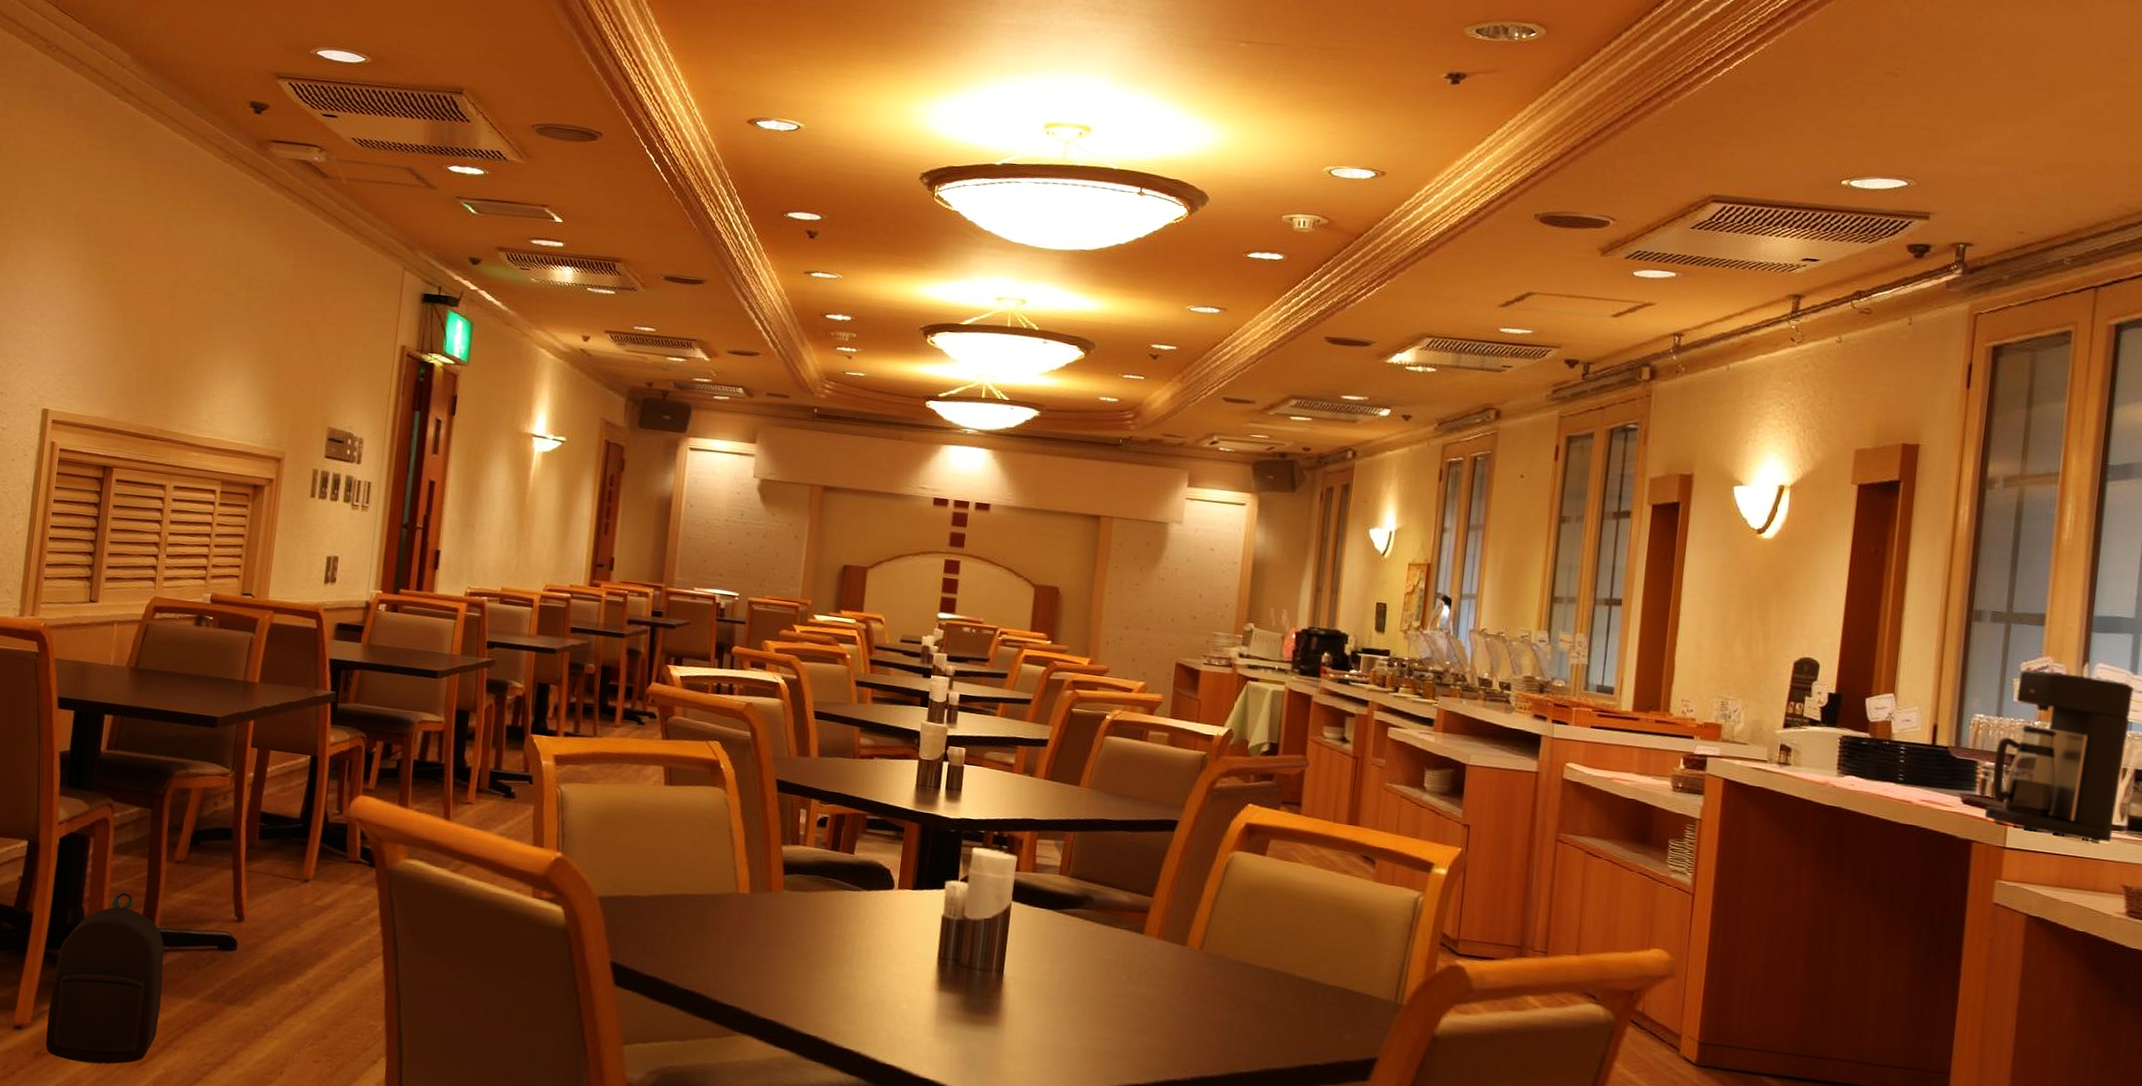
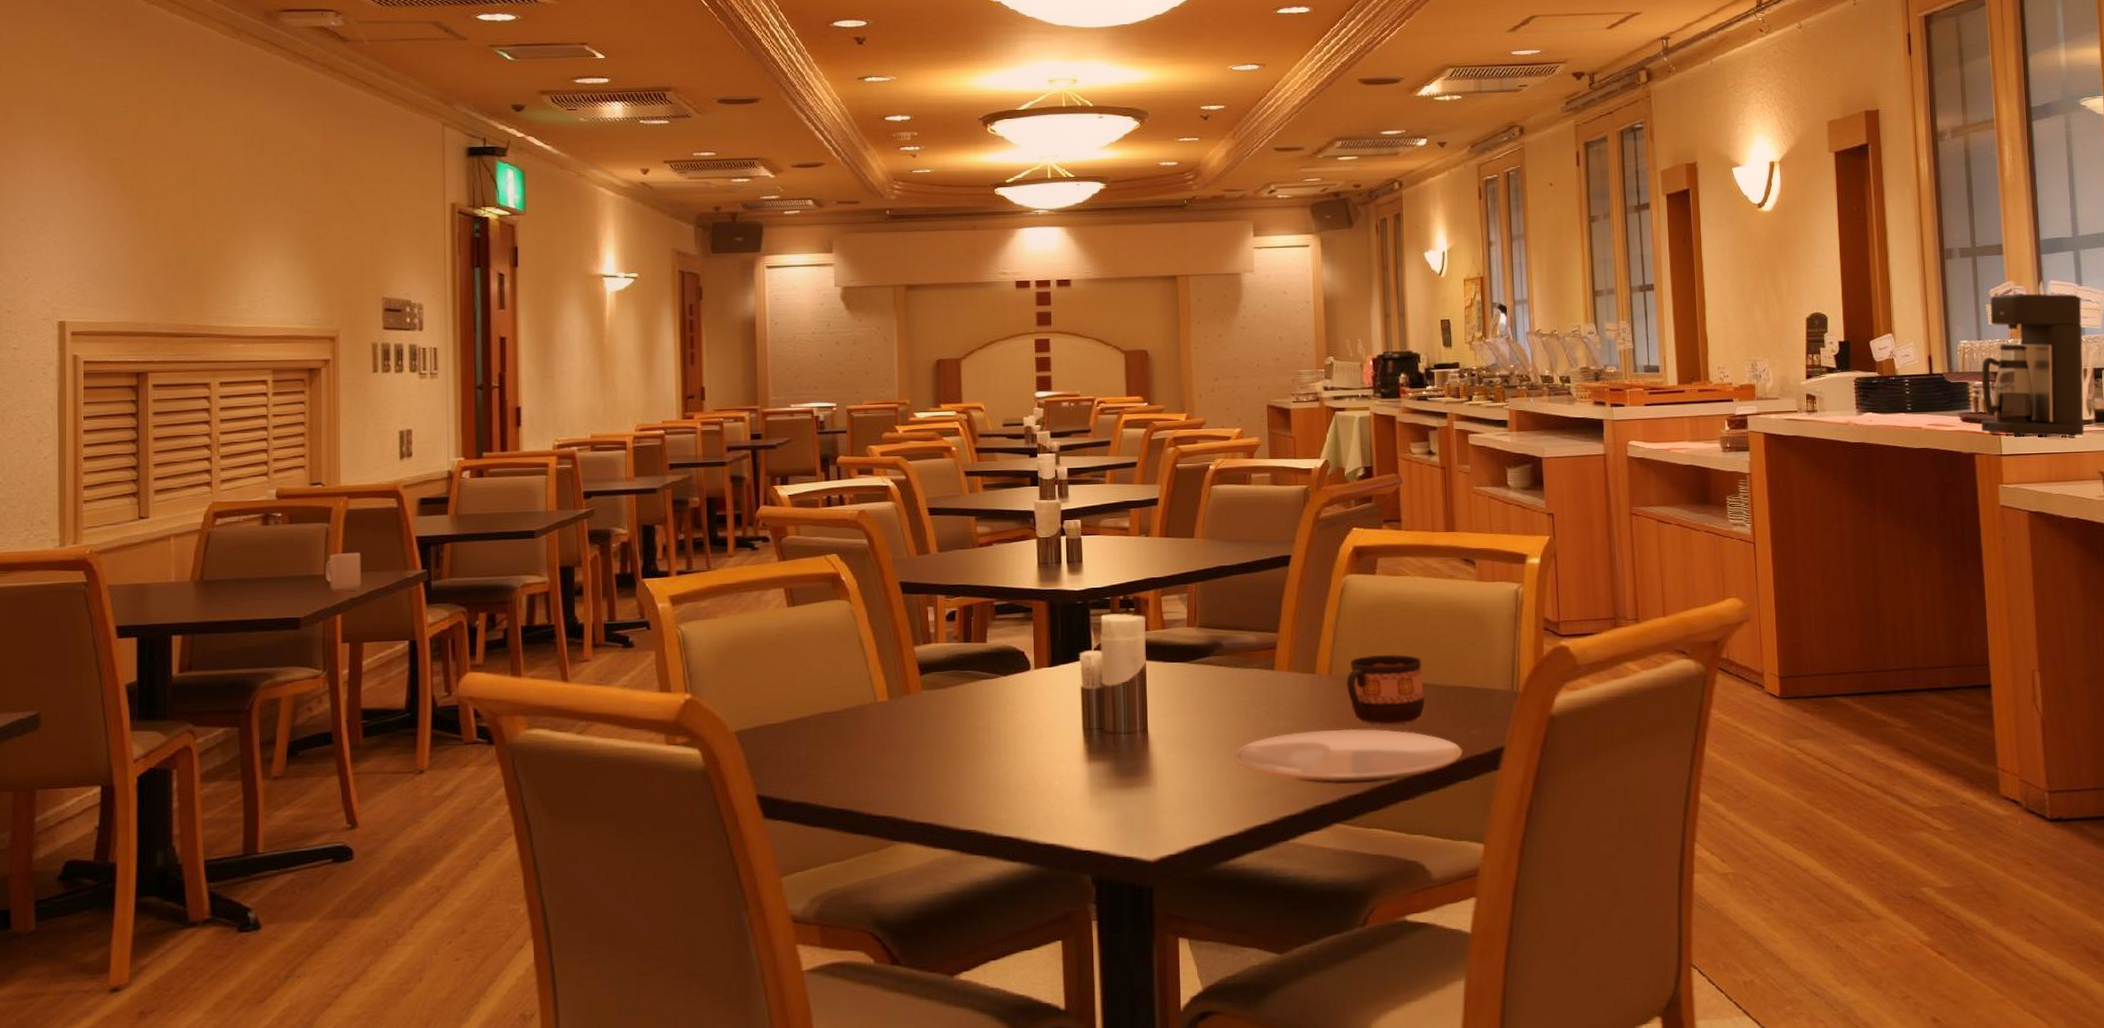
backpack: present [45,892,164,1064] -> none [148,822,276,1013]
cup: none [245,663,279,700] -> present [326,552,361,592]
plate: none [1088,1000,1332,1070] -> present [1234,728,1463,785]
cup: none [1217,937,1302,1015] -> present [1347,654,1425,725]

